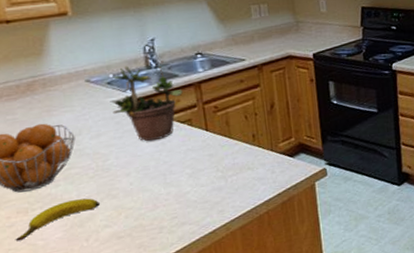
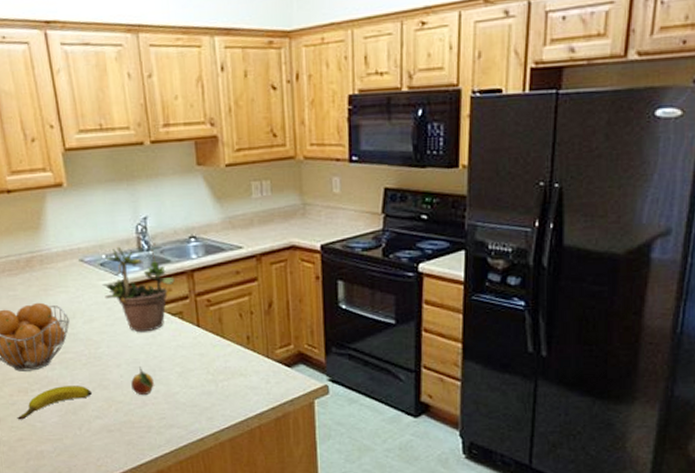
fruit: none [141,172,165,199] -> present [131,366,154,395]

